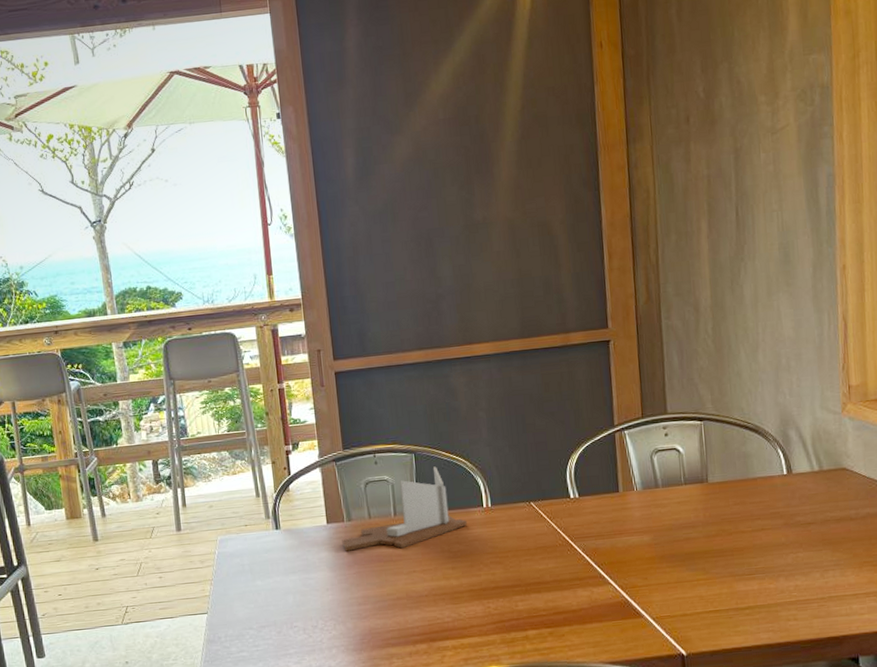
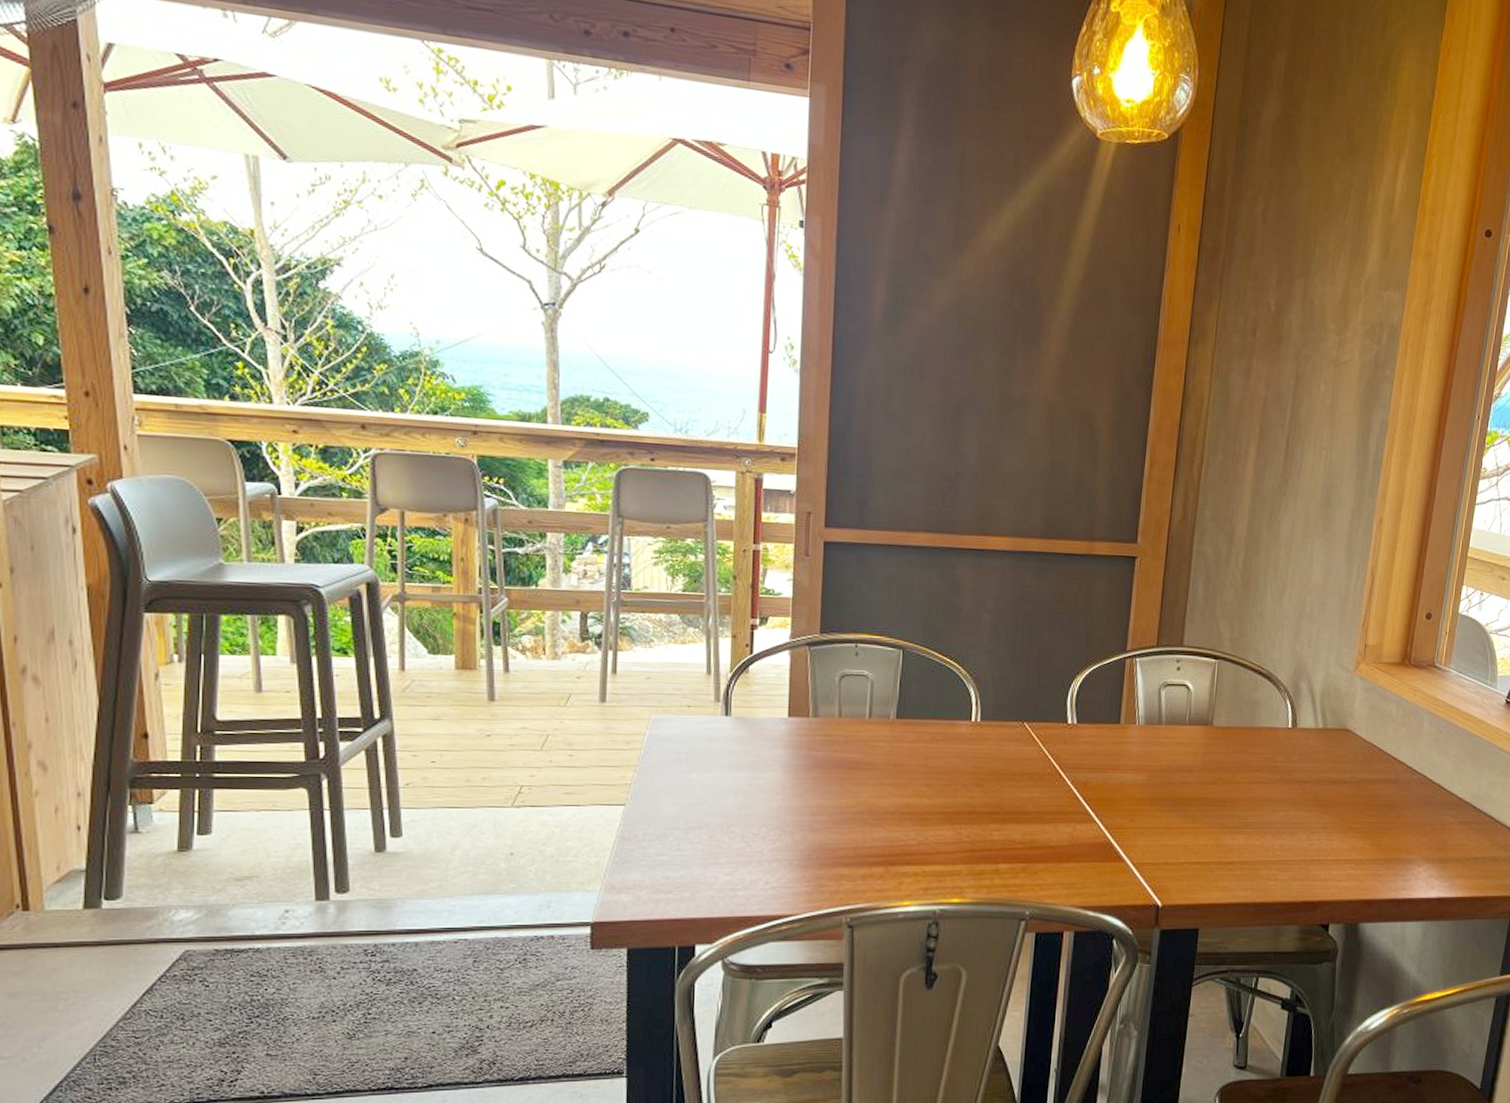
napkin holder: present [341,466,467,551] -> none [803,668,950,756]

